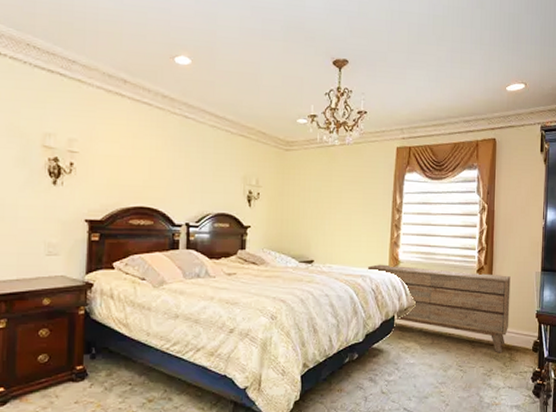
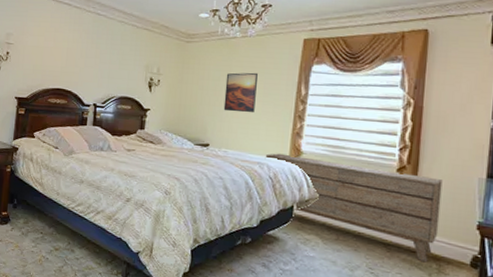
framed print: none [326,182,357,225] -> present [223,72,258,113]

